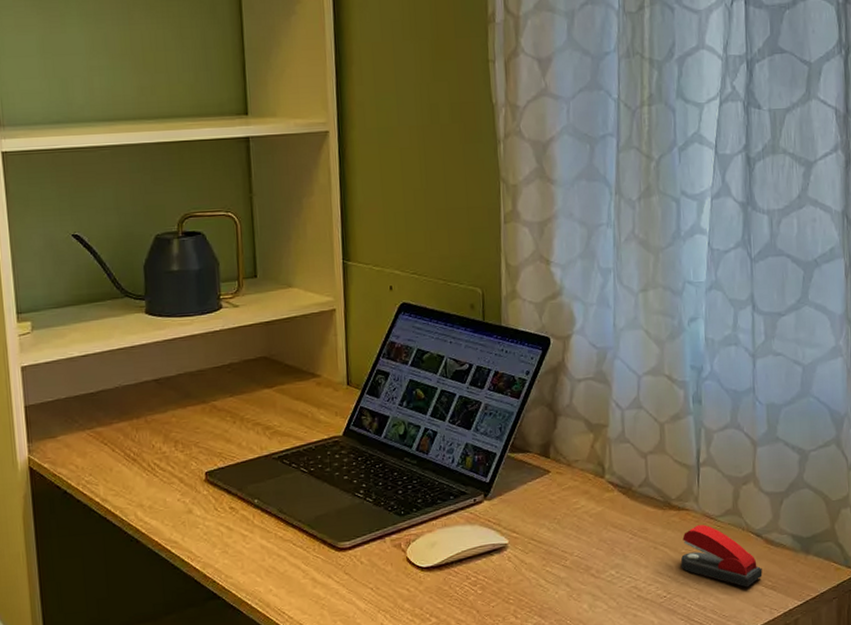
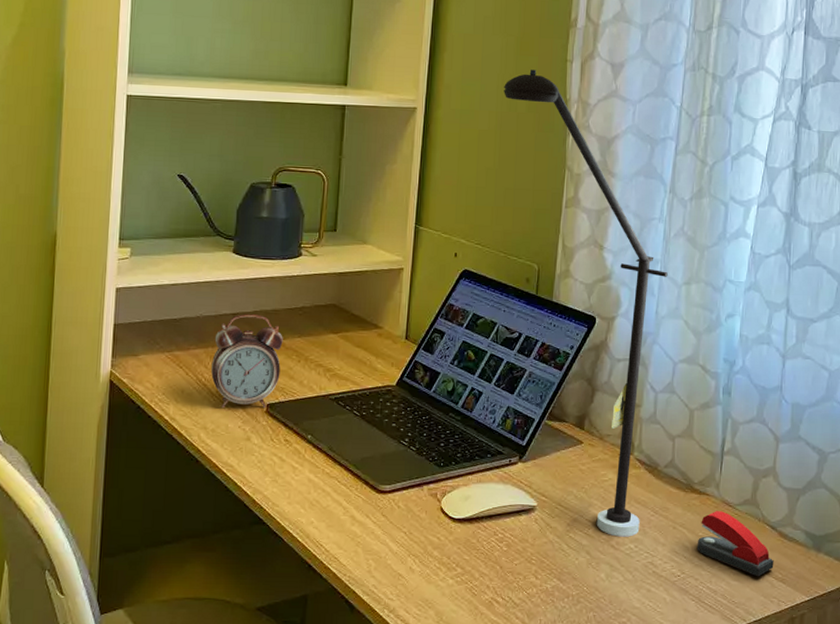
alarm clock: none [138,377,216,483] -> present [211,314,283,409]
desk lamp: none [422,74,622,565] -> present [504,69,668,537]

